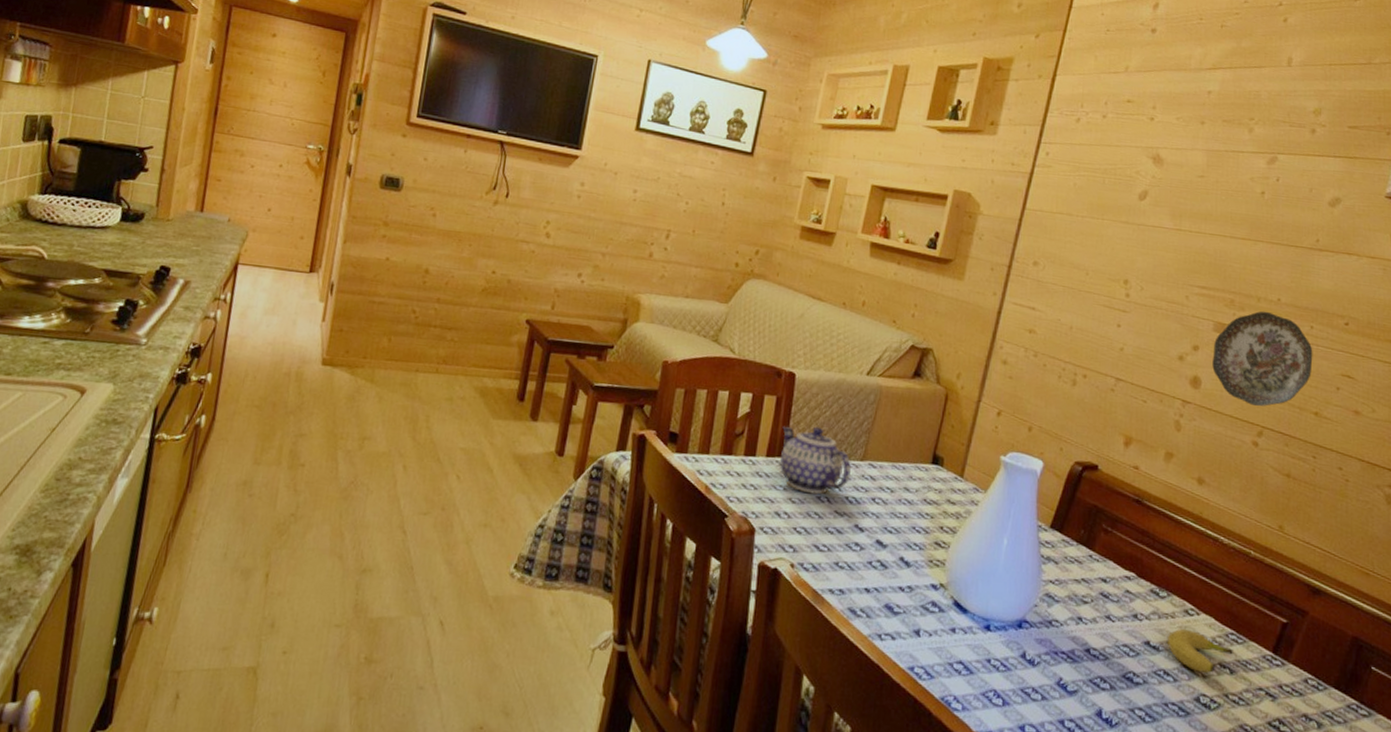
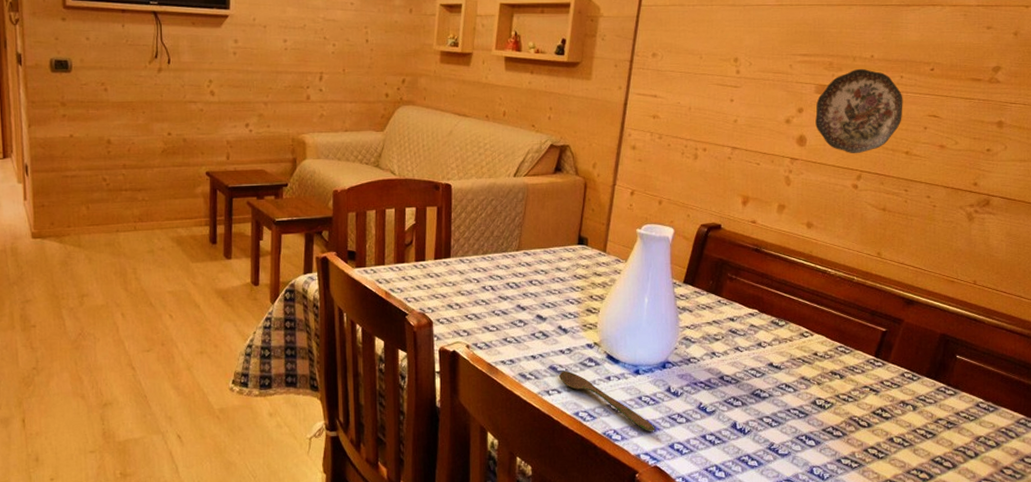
teapot: present [780,426,852,495] -> none [445,227,510,285]
spoon: none [895,612,1004,705] -> present [559,370,655,431]
fruit: present [1166,629,1233,673] -> none [786,349,842,381]

